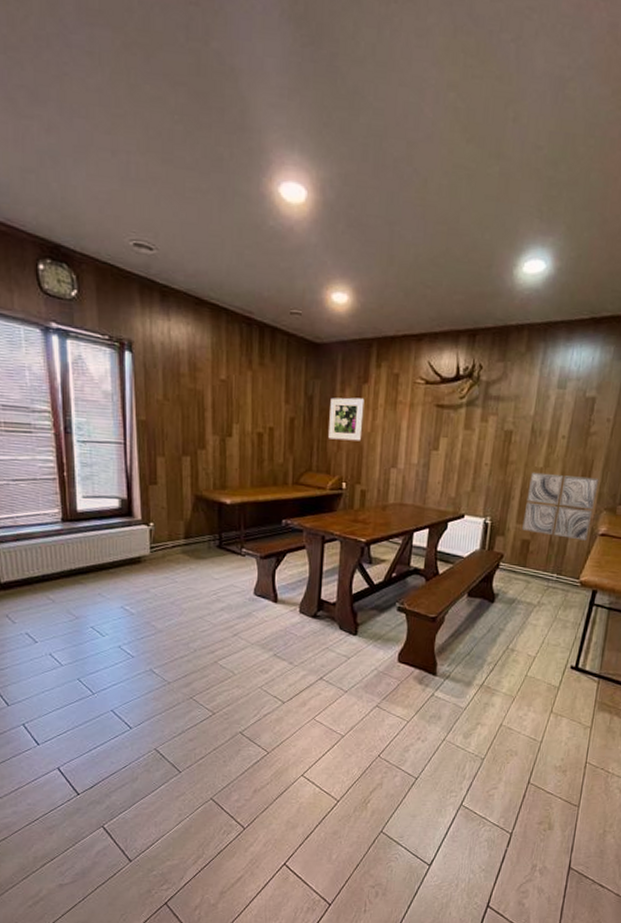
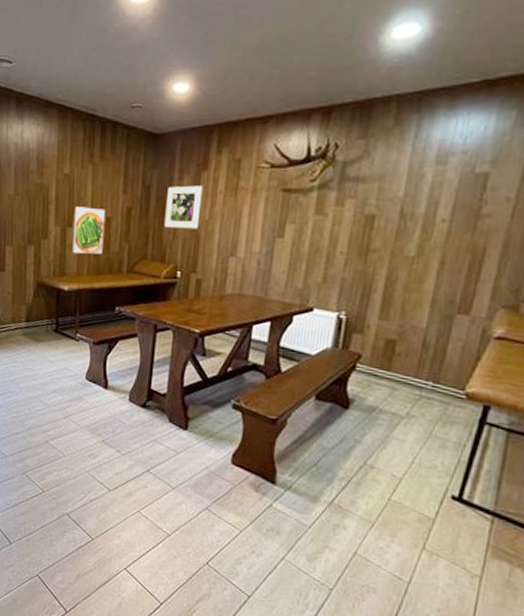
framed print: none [233,415,268,466] -> present [72,206,106,255]
wall art: present [522,472,599,541] -> none [386,261,494,344]

